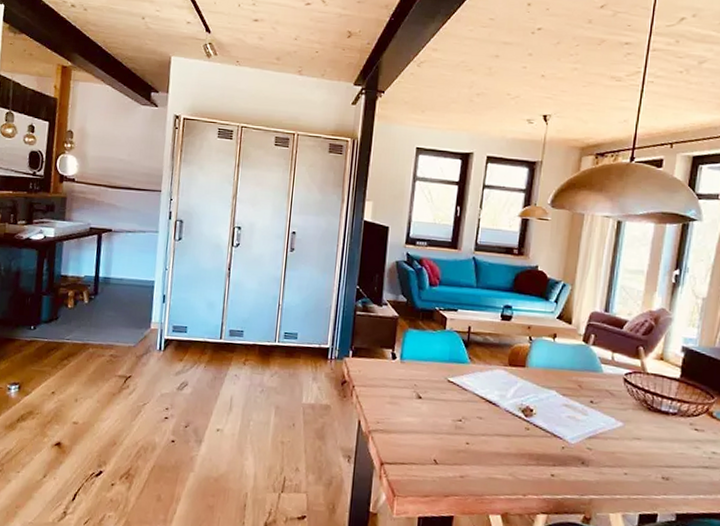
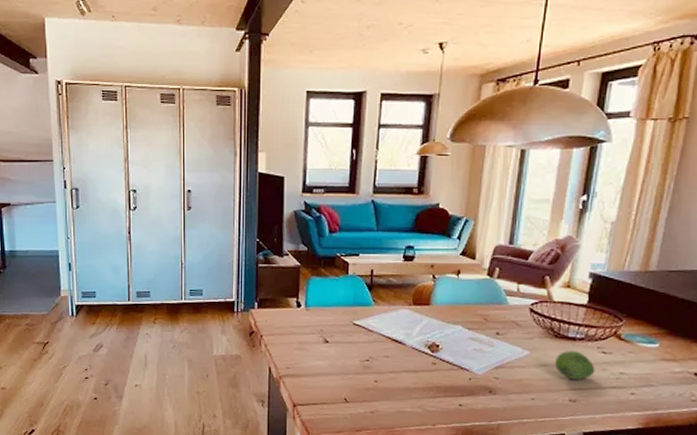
fruit: none [647,425,688,457] -> present [554,351,595,380]

